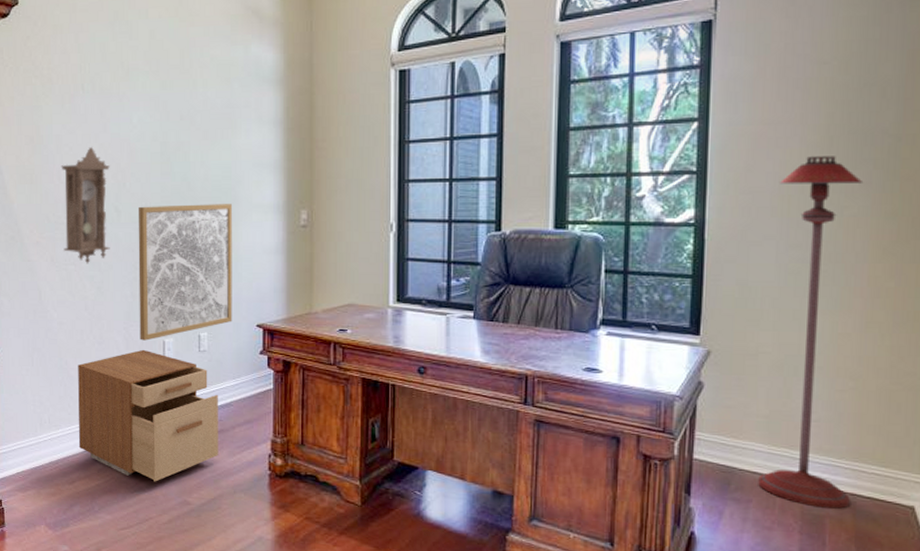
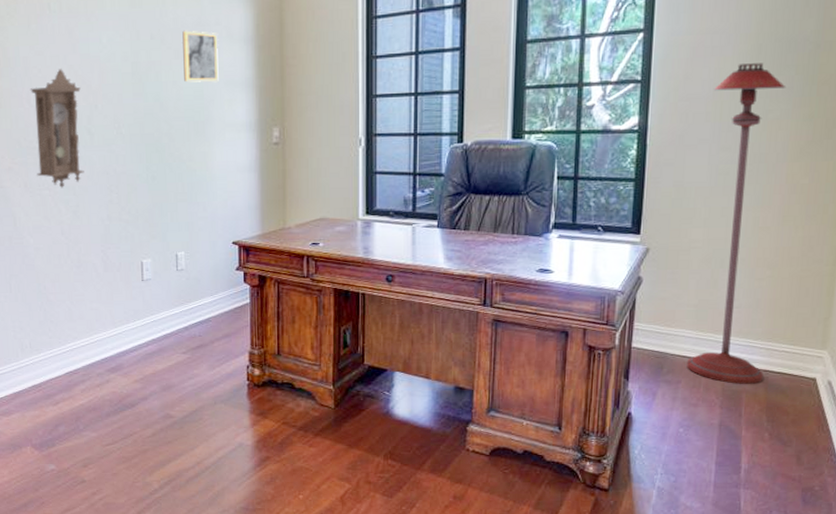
filing cabinet: present [78,349,218,482] -> none [57,271,199,398]
wall art: present [138,204,233,341] -> none [111,123,209,262]
wall art: none [211,112,248,164] -> present [181,30,219,83]

